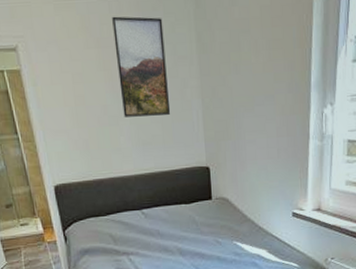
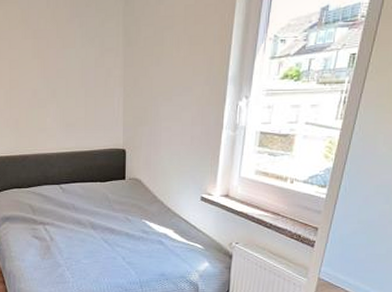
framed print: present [112,16,171,117] -> none [49,11,94,101]

